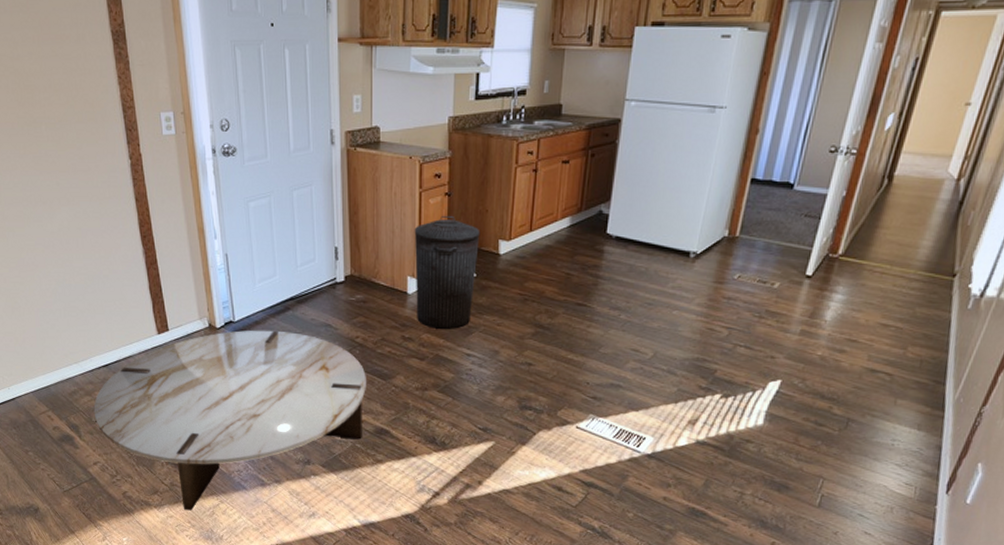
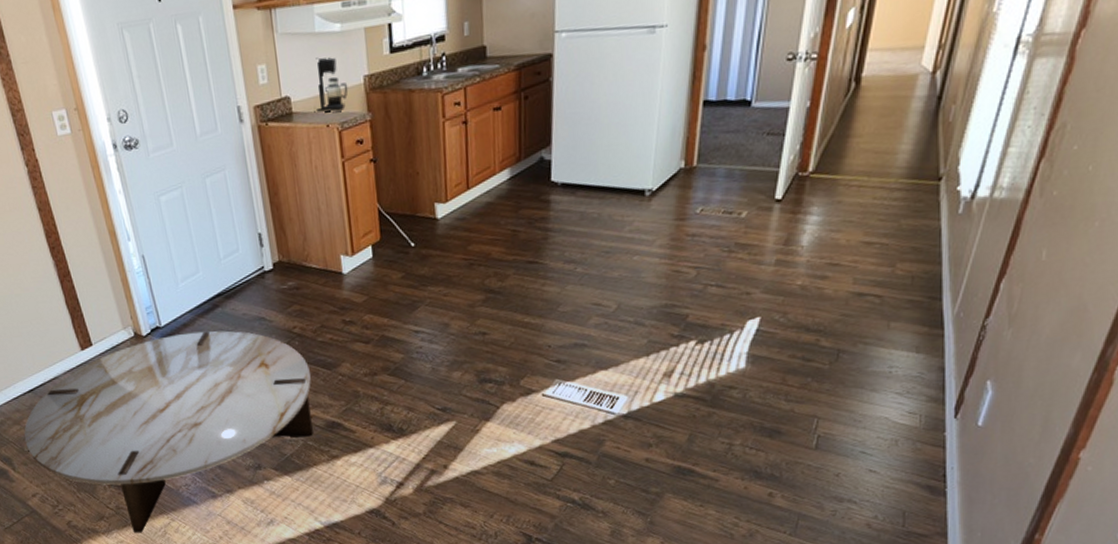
coffee maker: none [400,95,433,147] -> present [314,57,348,113]
trash can: present [414,215,481,329] -> none [341,183,415,308]

